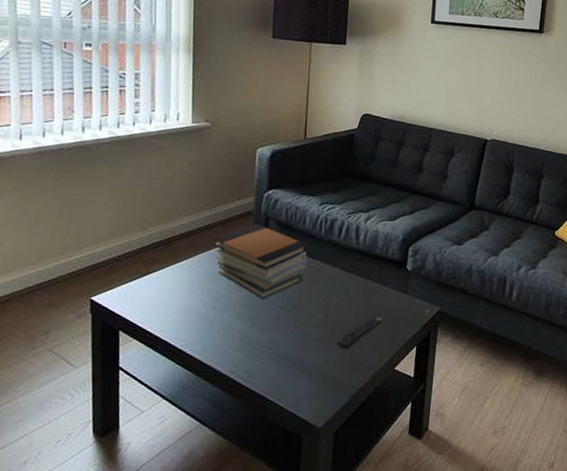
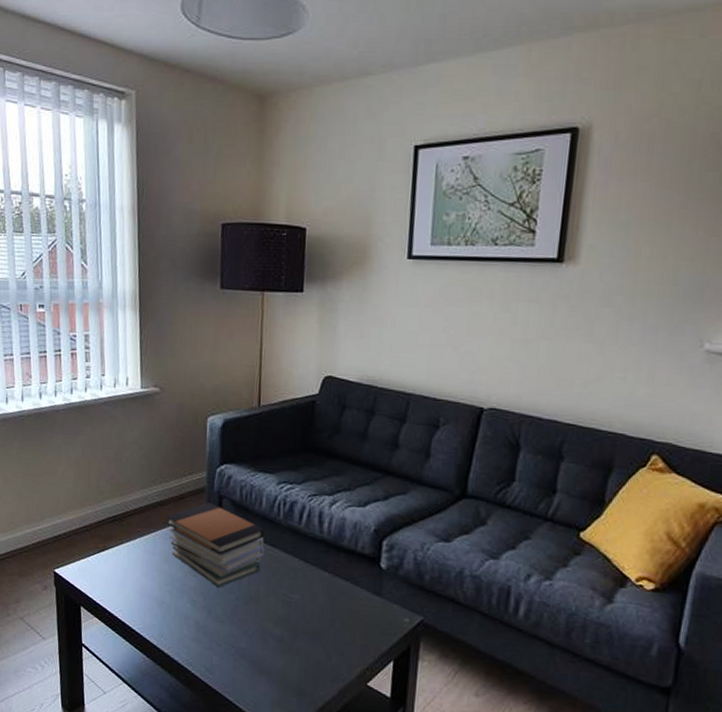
remote control: present [336,317,382,350] -> none [299,620,352,656]

